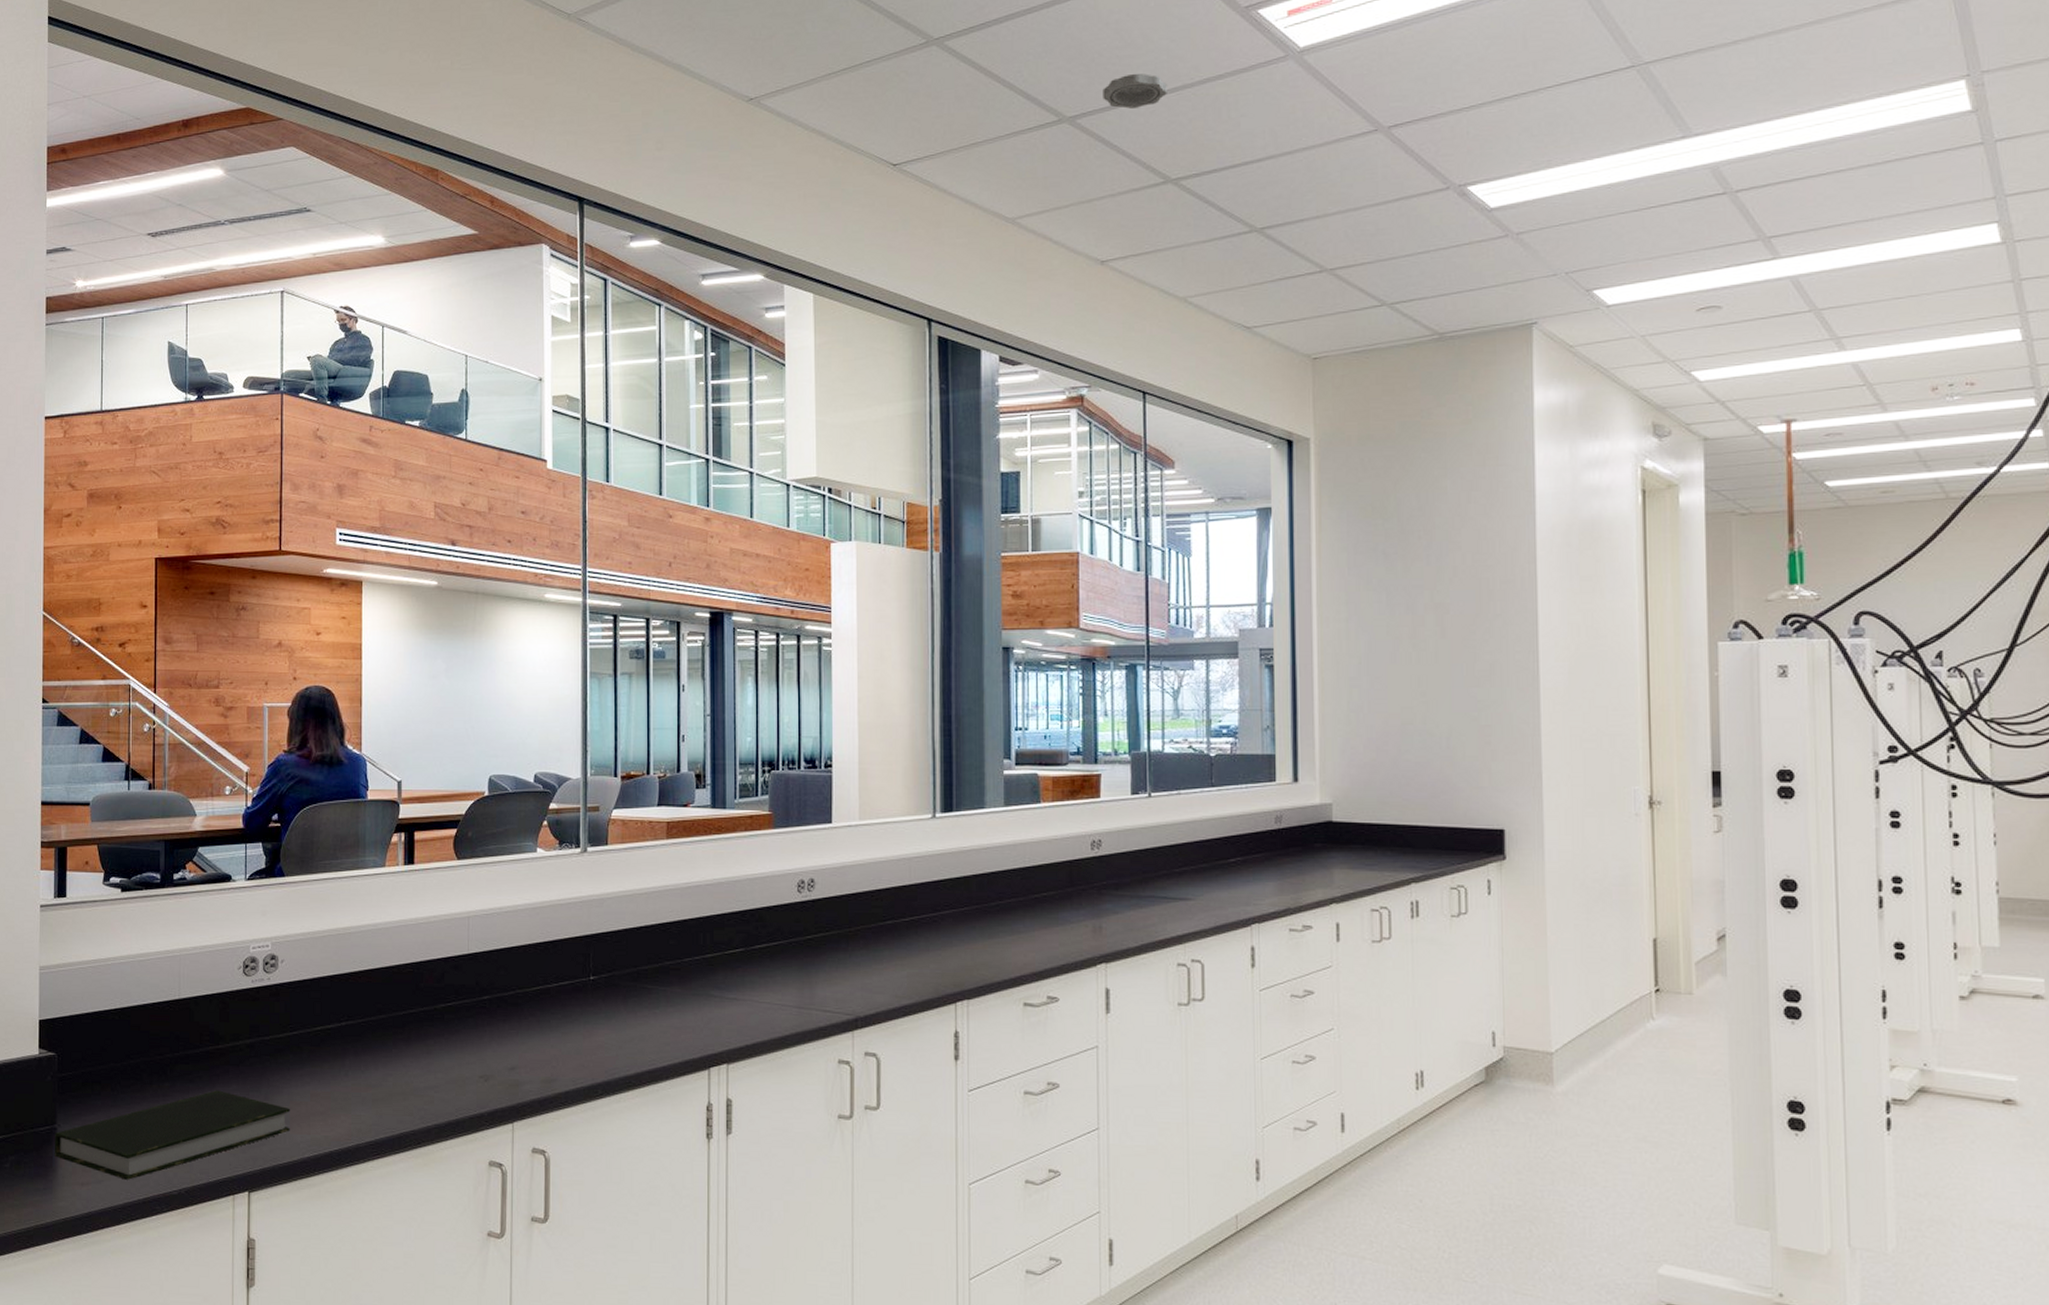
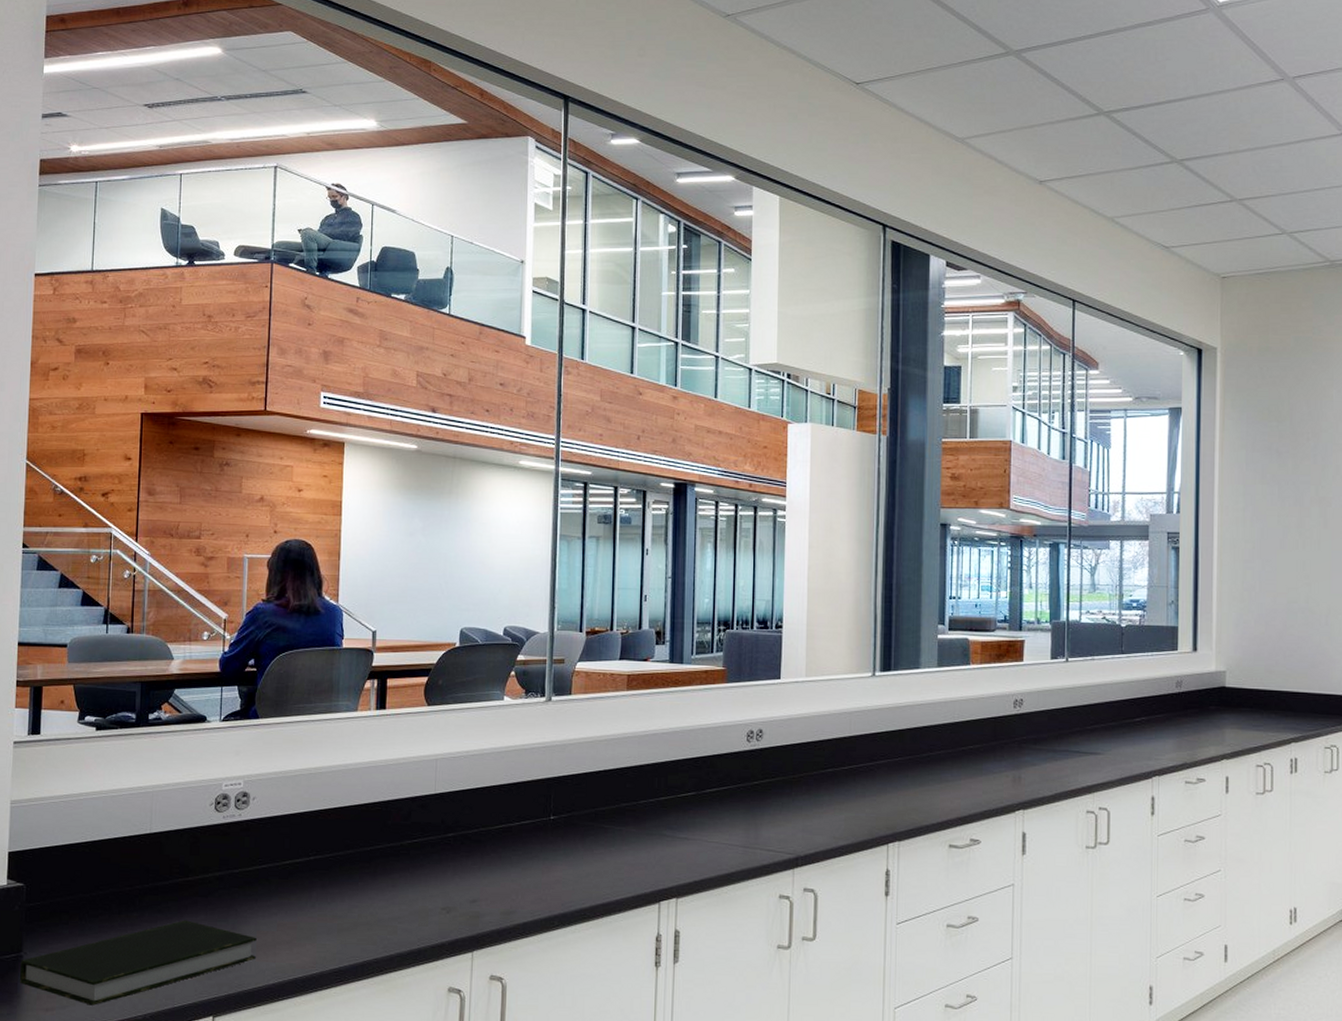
smoke detector: present [1103,73,1167,110] -> none [1046,15,1103,48]

